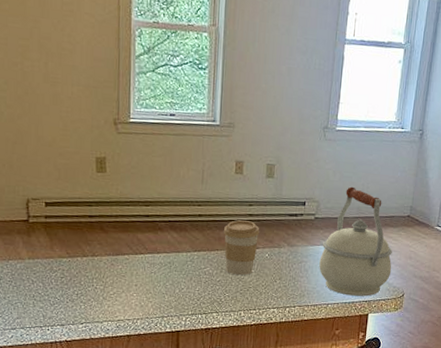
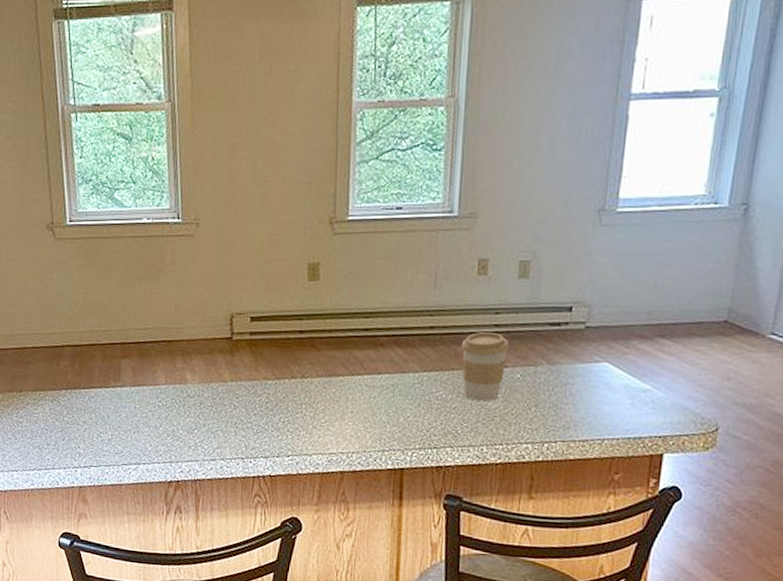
kettle: present [319,186,392,296] -> none [591,284,700,430]

